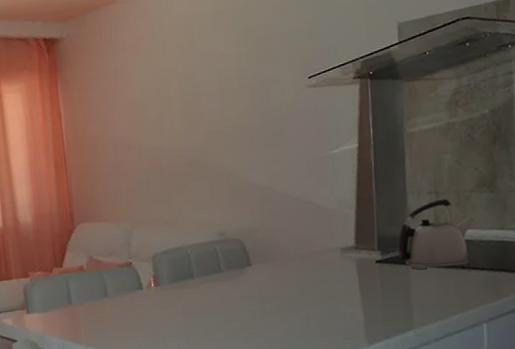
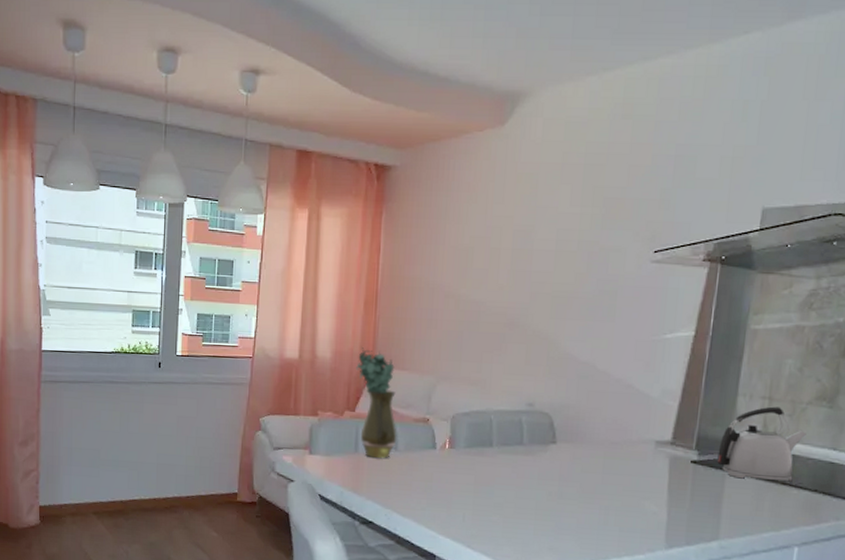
vase: none [57,206,106,307] -> present [356,346,397,458]

